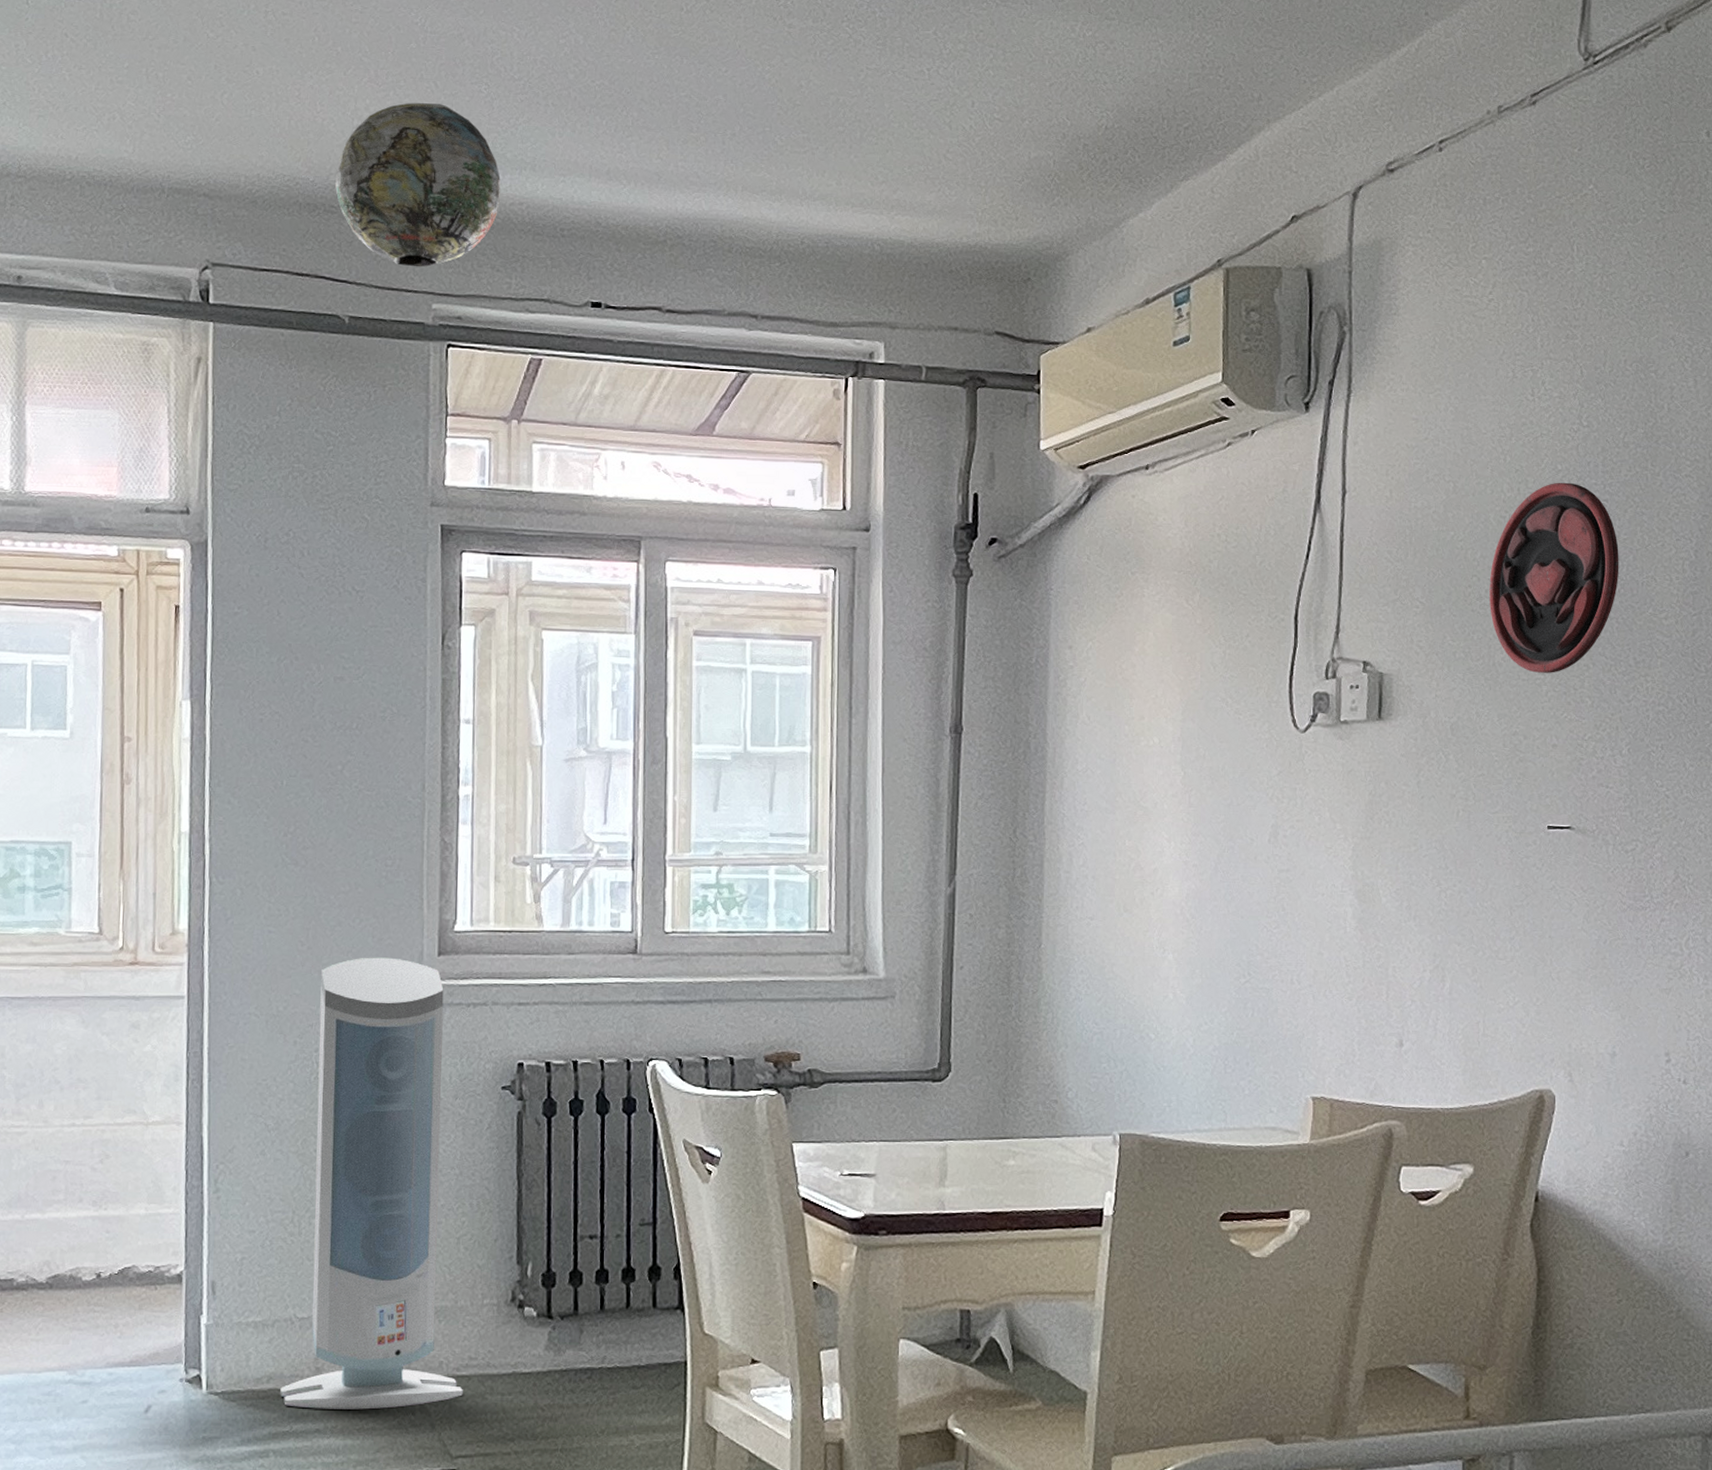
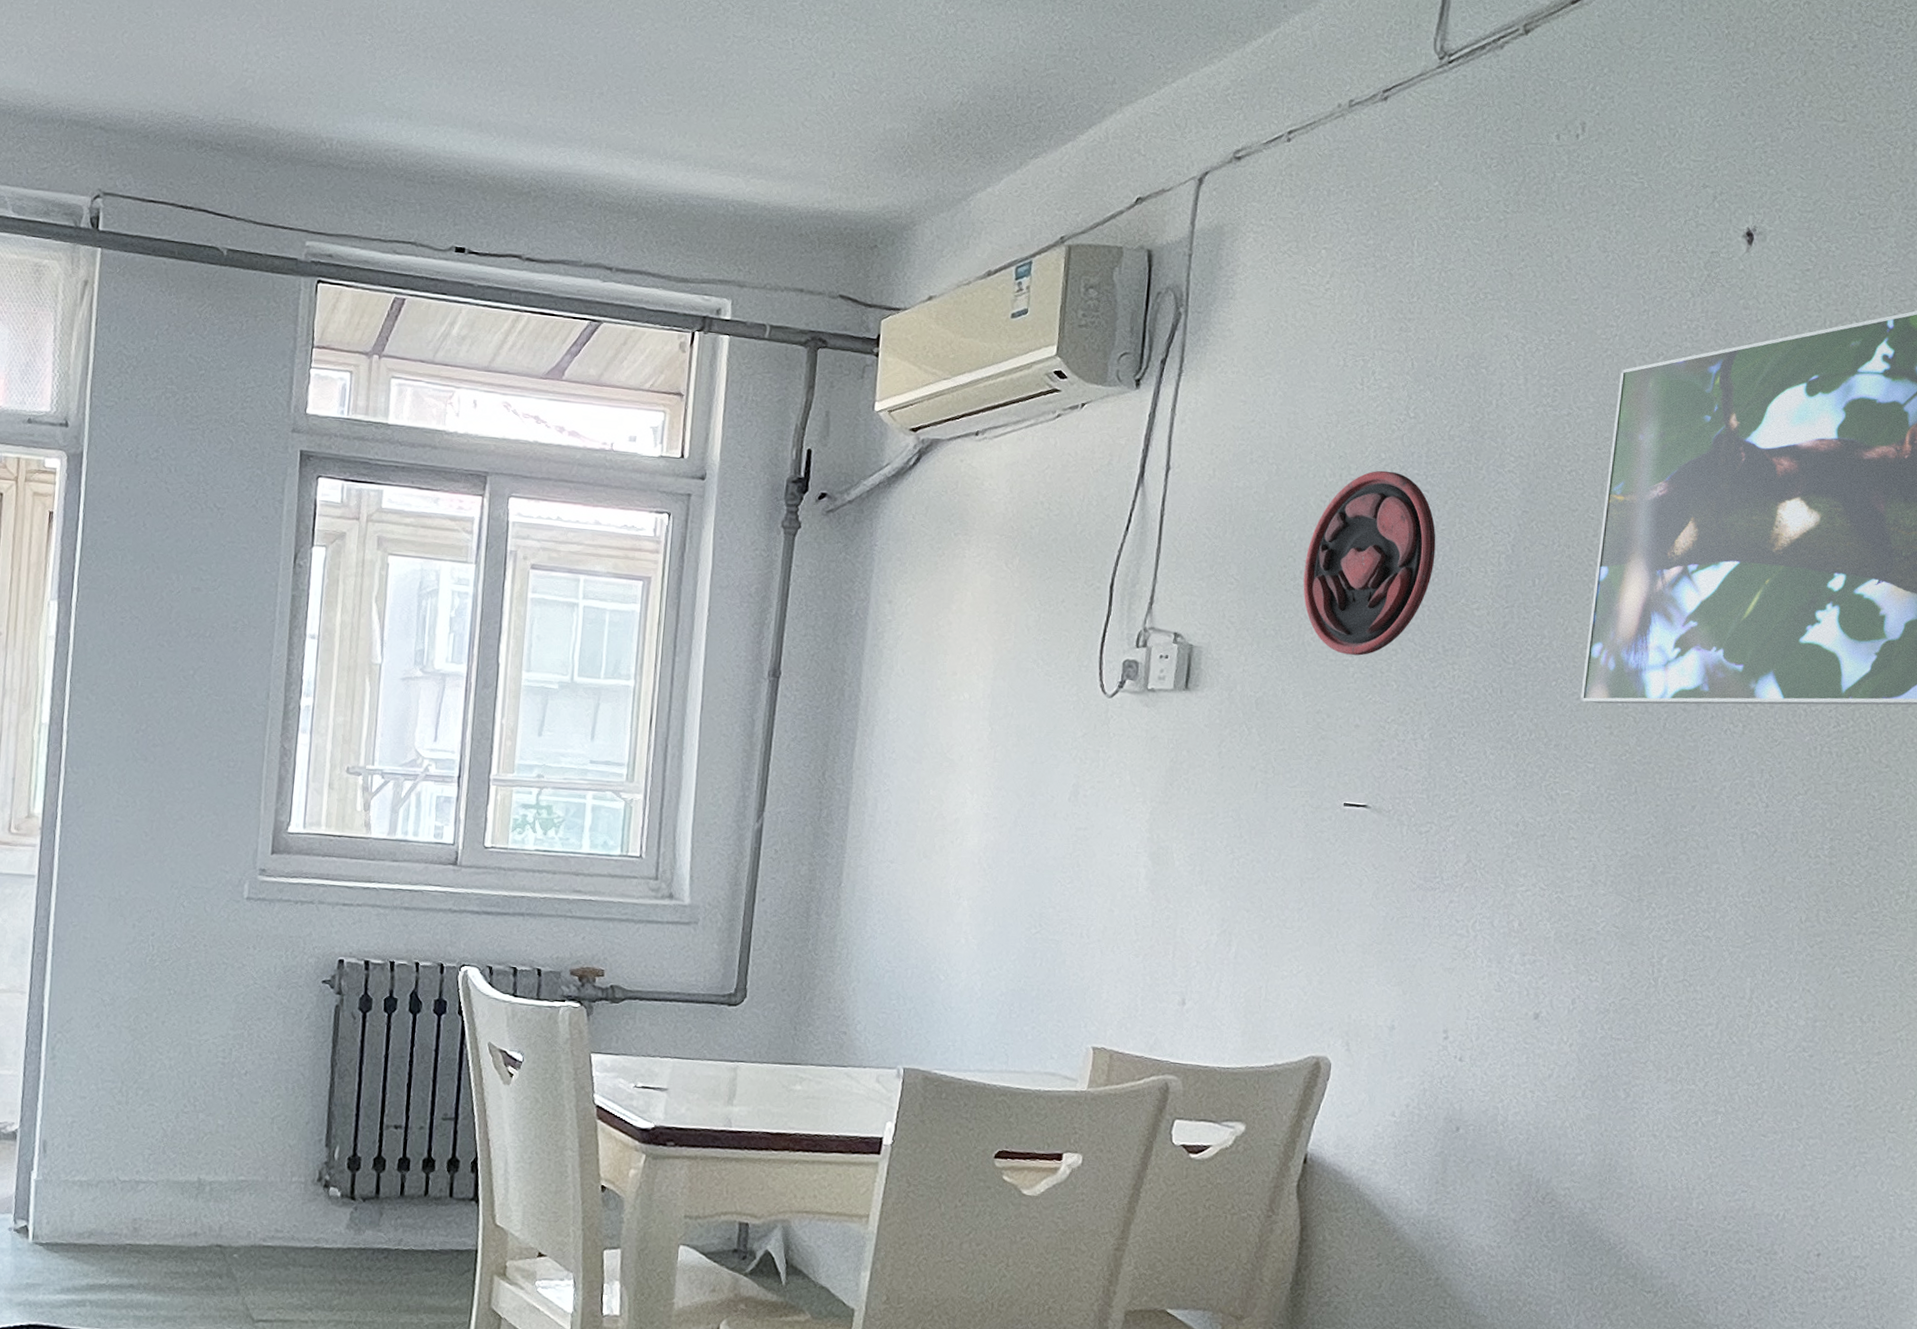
air purifier: present [280,957,463,1410] -> none [99,851,275,1271]
decorative vase: present [335,102,501,267] -> none [222,49,378,206]

